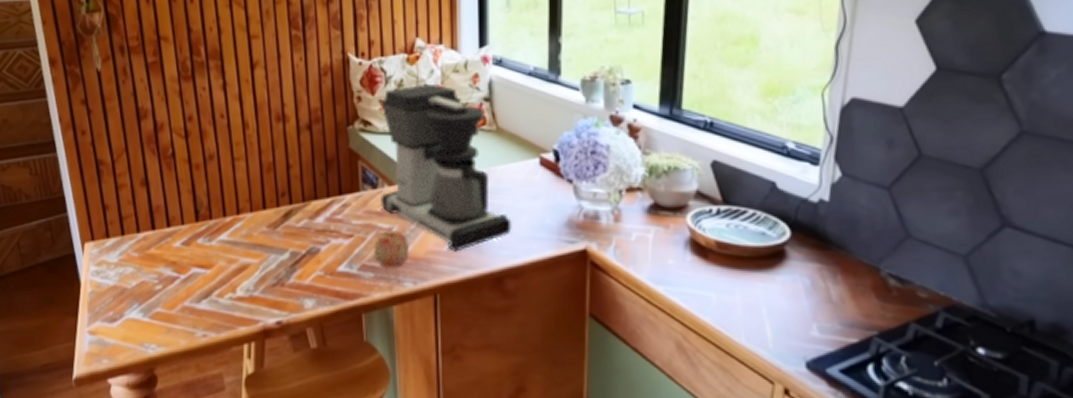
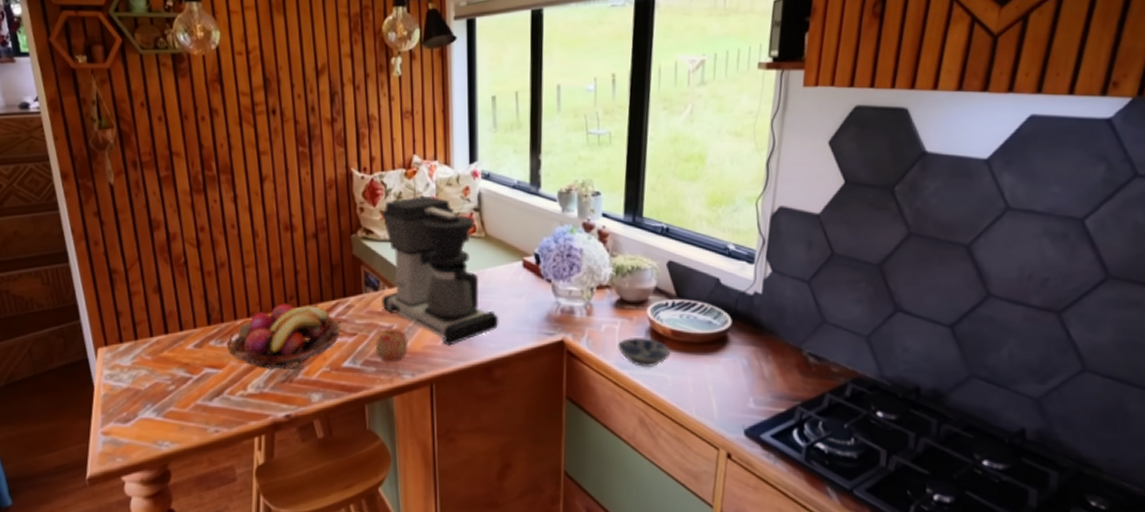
fruit basket: none [215,200,337,272] -> present [226,303,341,369]
bowl: none [651,248,715,285] -> present [618,336,671,368]

